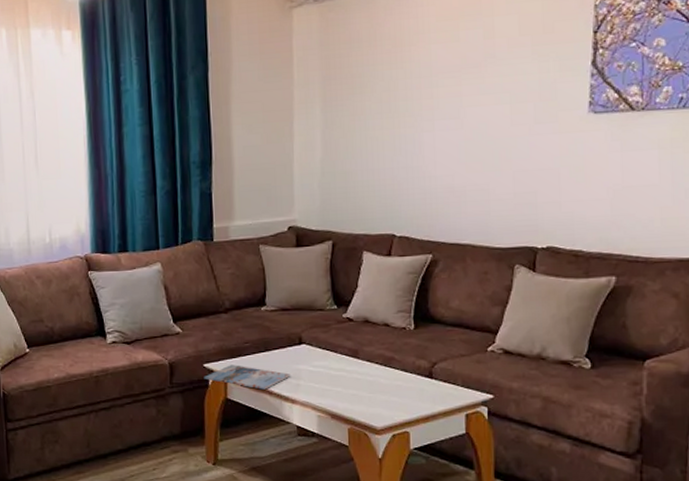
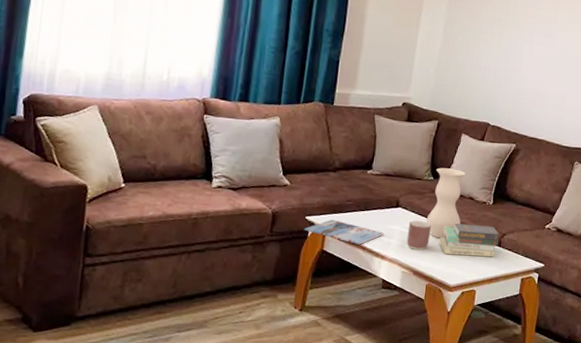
mug: none [316,357,344,390] -> present [406,220,431,250]
vase: none [336,293,379,375] -> present [426,167,466,239]
books: none [355,355,429,393] -> present [438,223,499,257]

